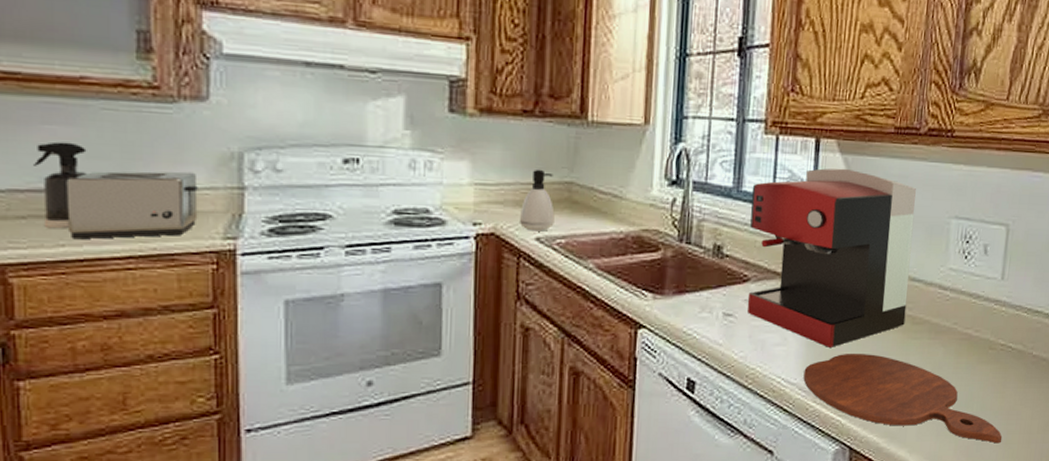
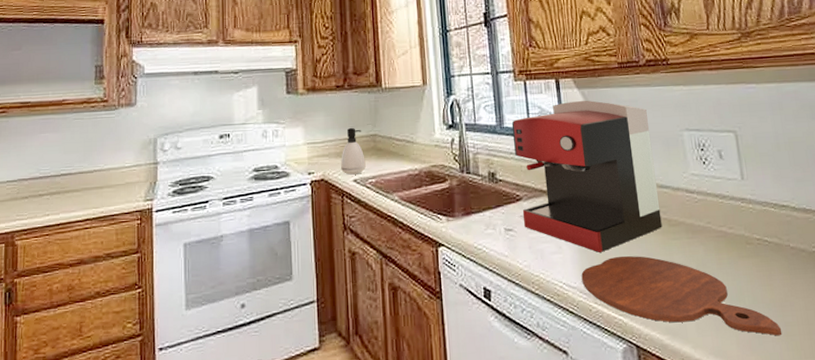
spray bottle: present [34,141,87,229] -> none [34,143,65,204]
toaster: present [66,171,198,240] -> none [51,155,129,210]

